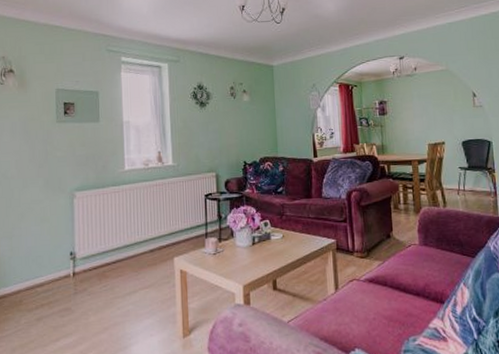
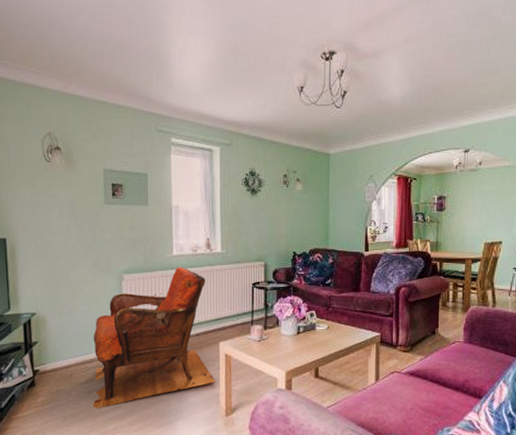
armchair: none [42,182,172,337] -> present [92,267,216,408]

